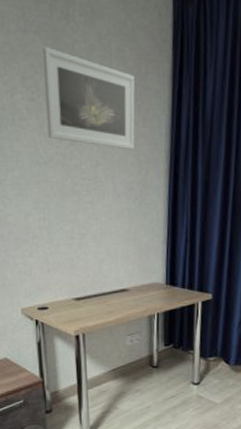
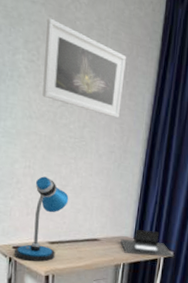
desk lamp: none [39,227,90,322] -> present [13,176,69,263]
laptop: none [152,272,213,303] -> present [121,230,174,258]

